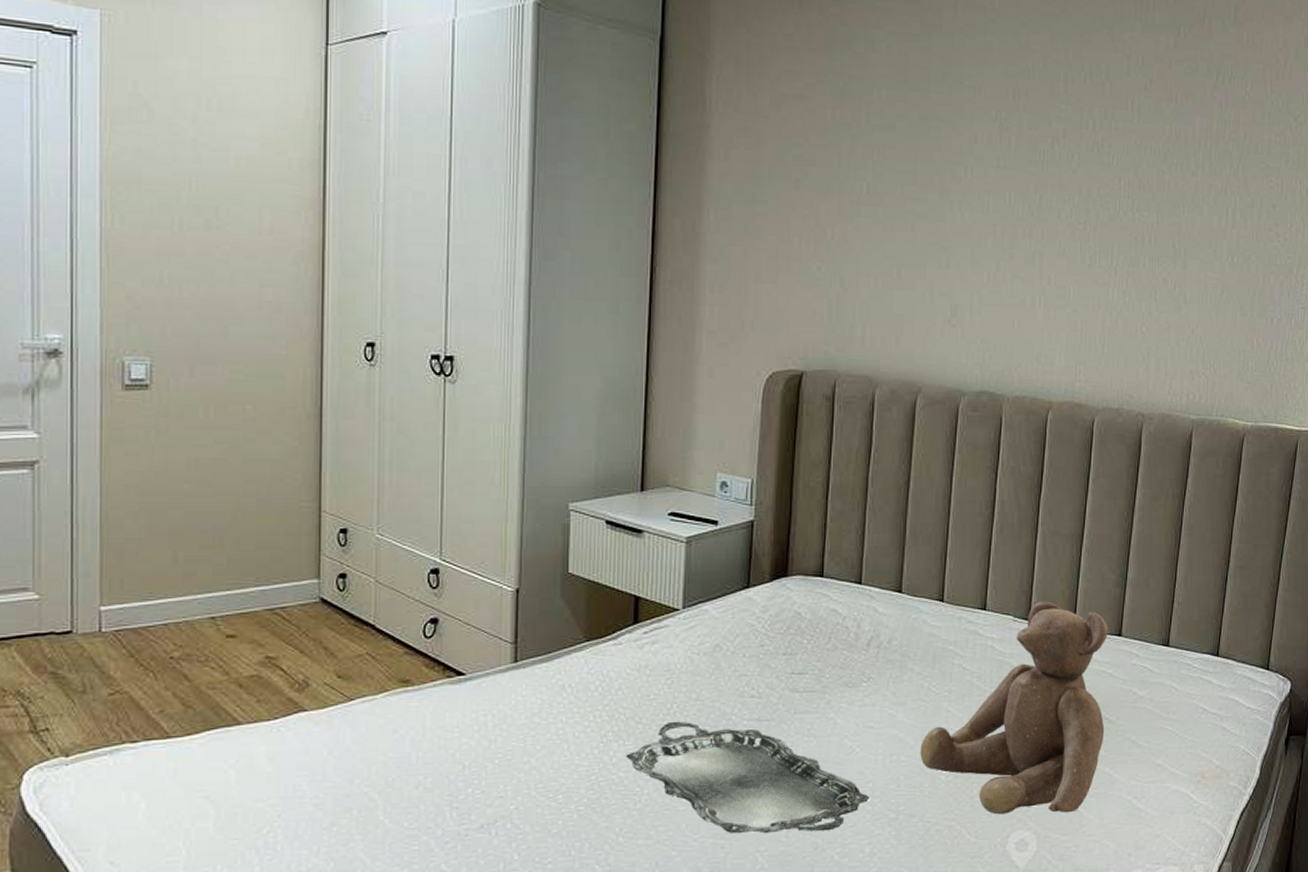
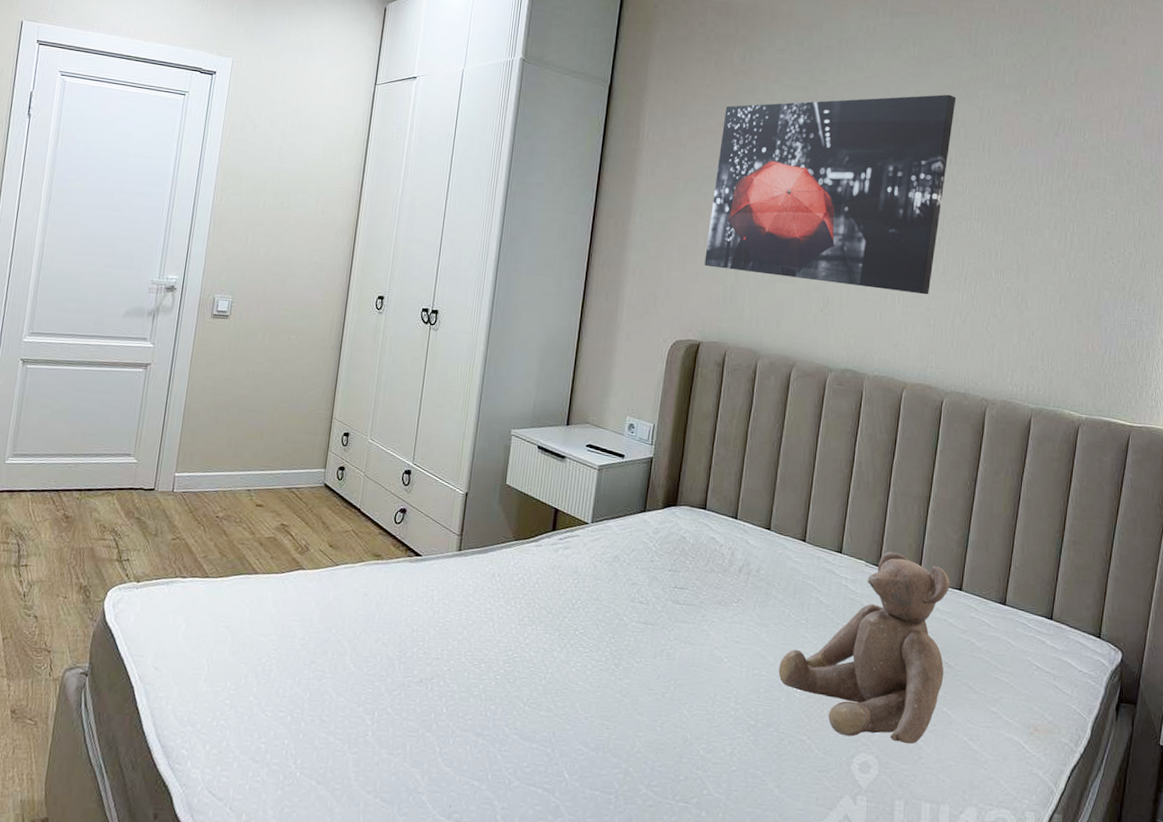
serving tray: present [627,721,869,834] -> none [537,615,733,728]
wall art: none [801,39,1099,294] -> present [704,94,957,295]

